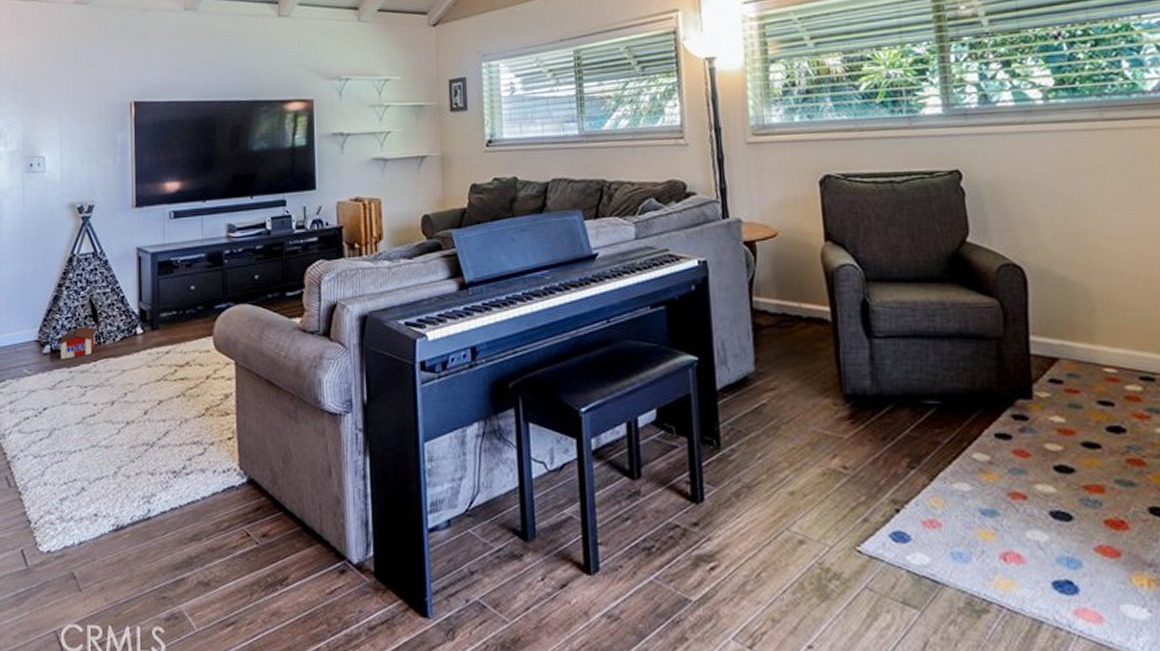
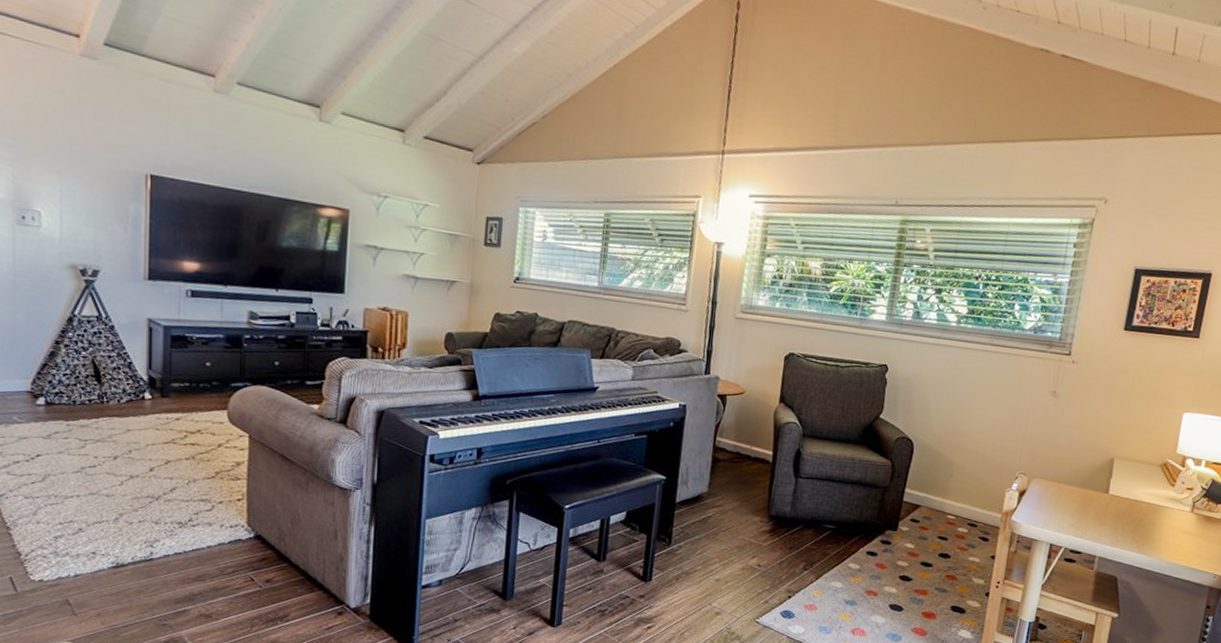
toy house: present [58,326,97,360] -> none [54,384,100,413]

